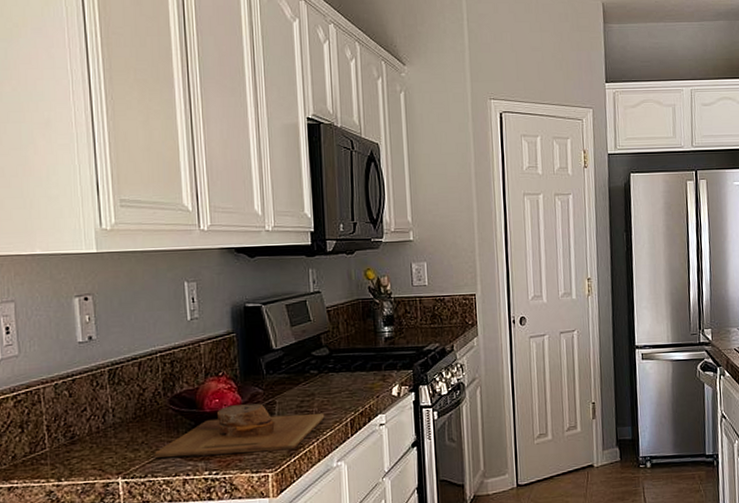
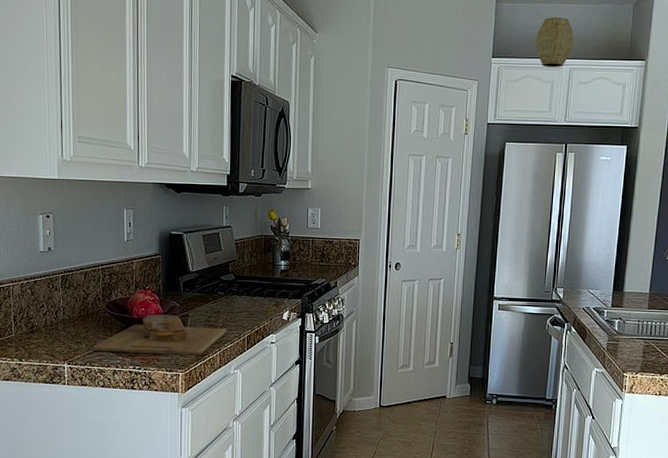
woven basket: none [650,36,692,90] -> present [535,16,574,68]

